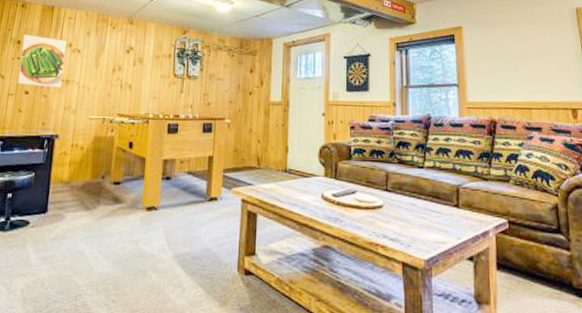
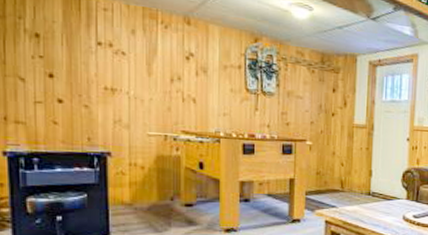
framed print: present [18,34,67,88] -> none [42,26,106,98]

